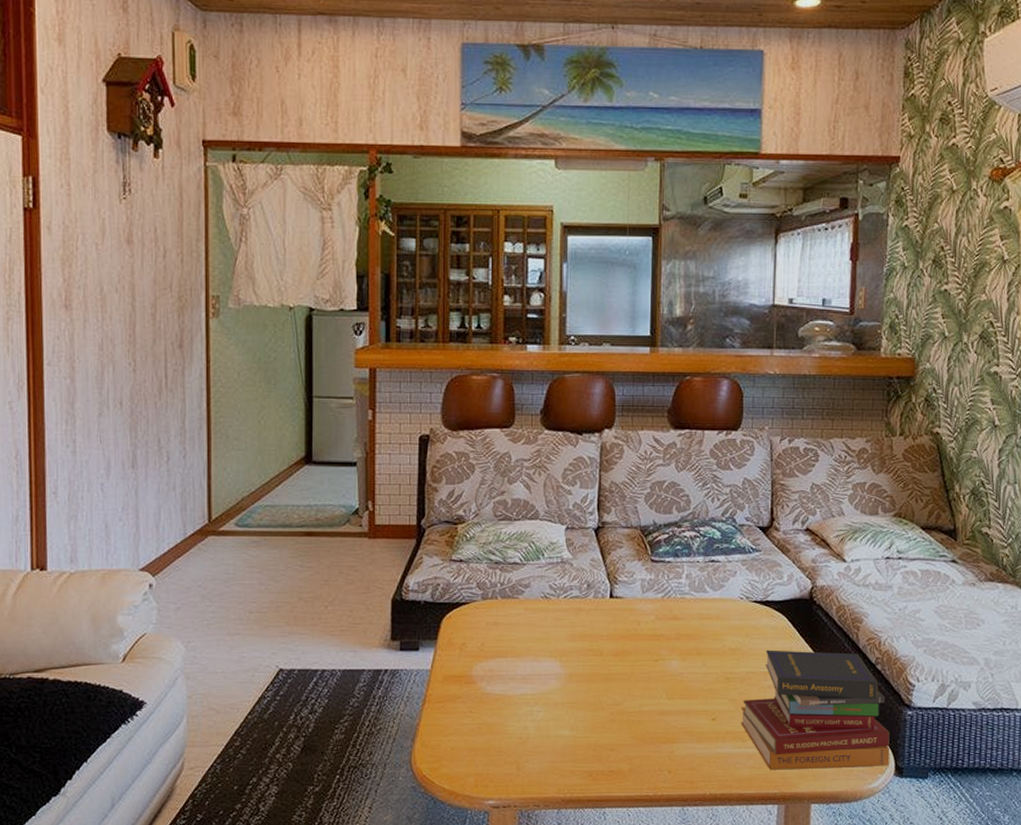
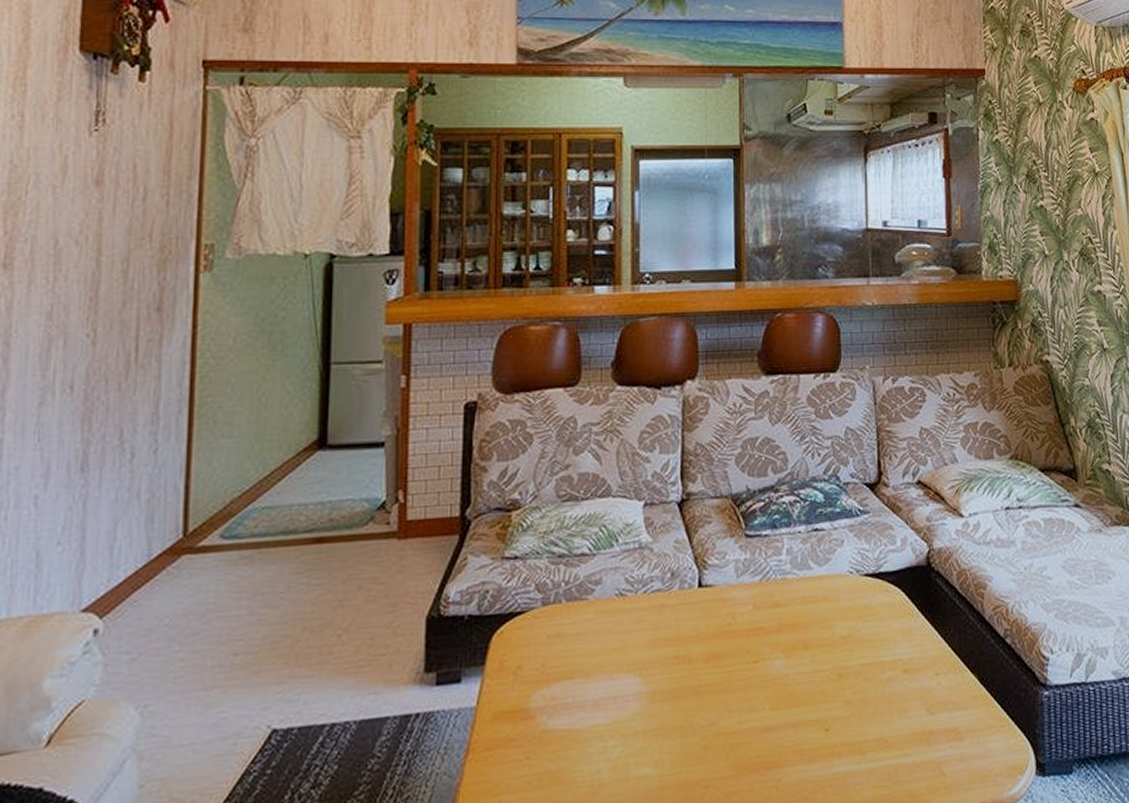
books: present [741,650,890,770] -> none [858,627,1030,788]

